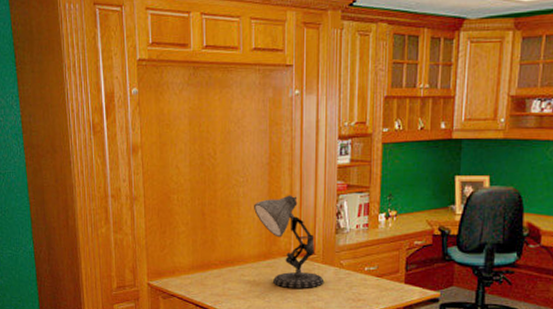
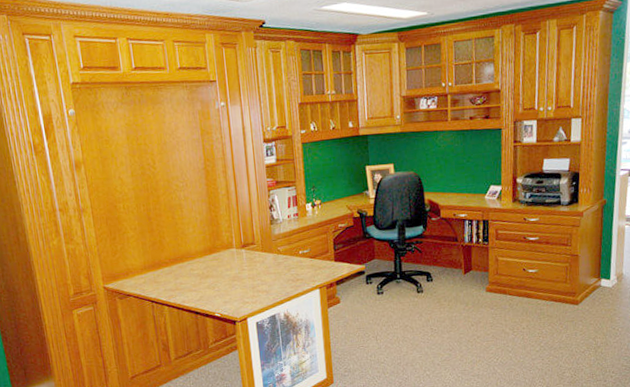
desk lamp: present [254,195,325,288] -> none [195,194,266,277]

